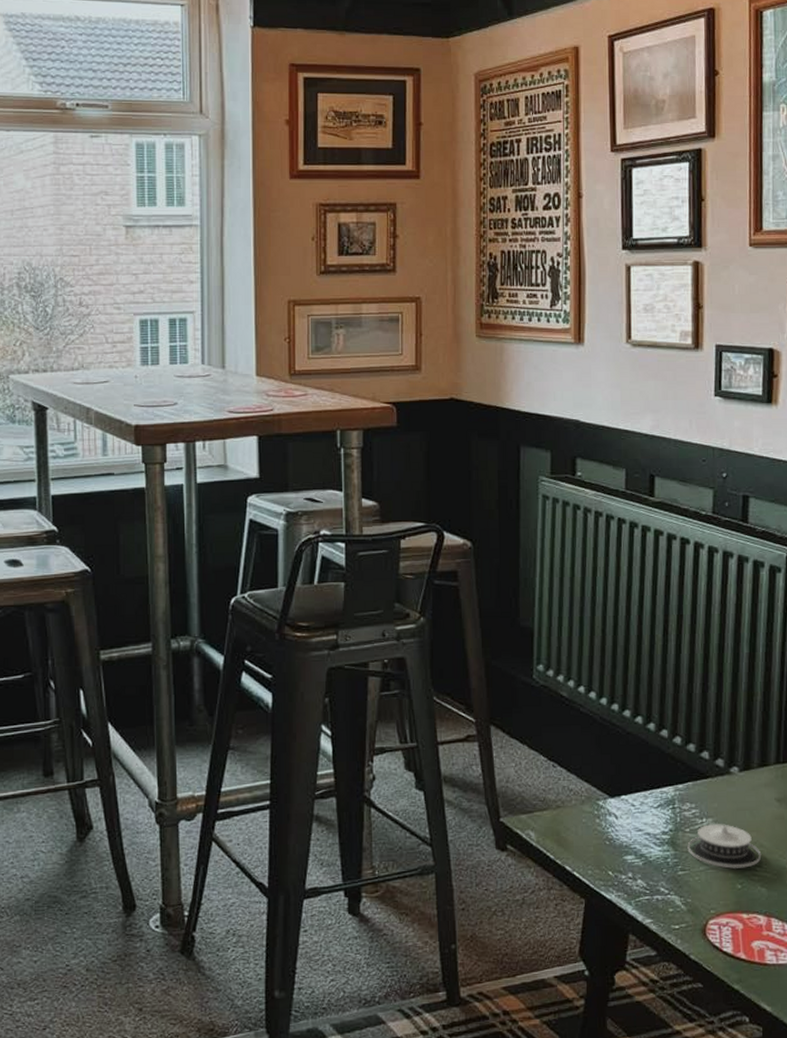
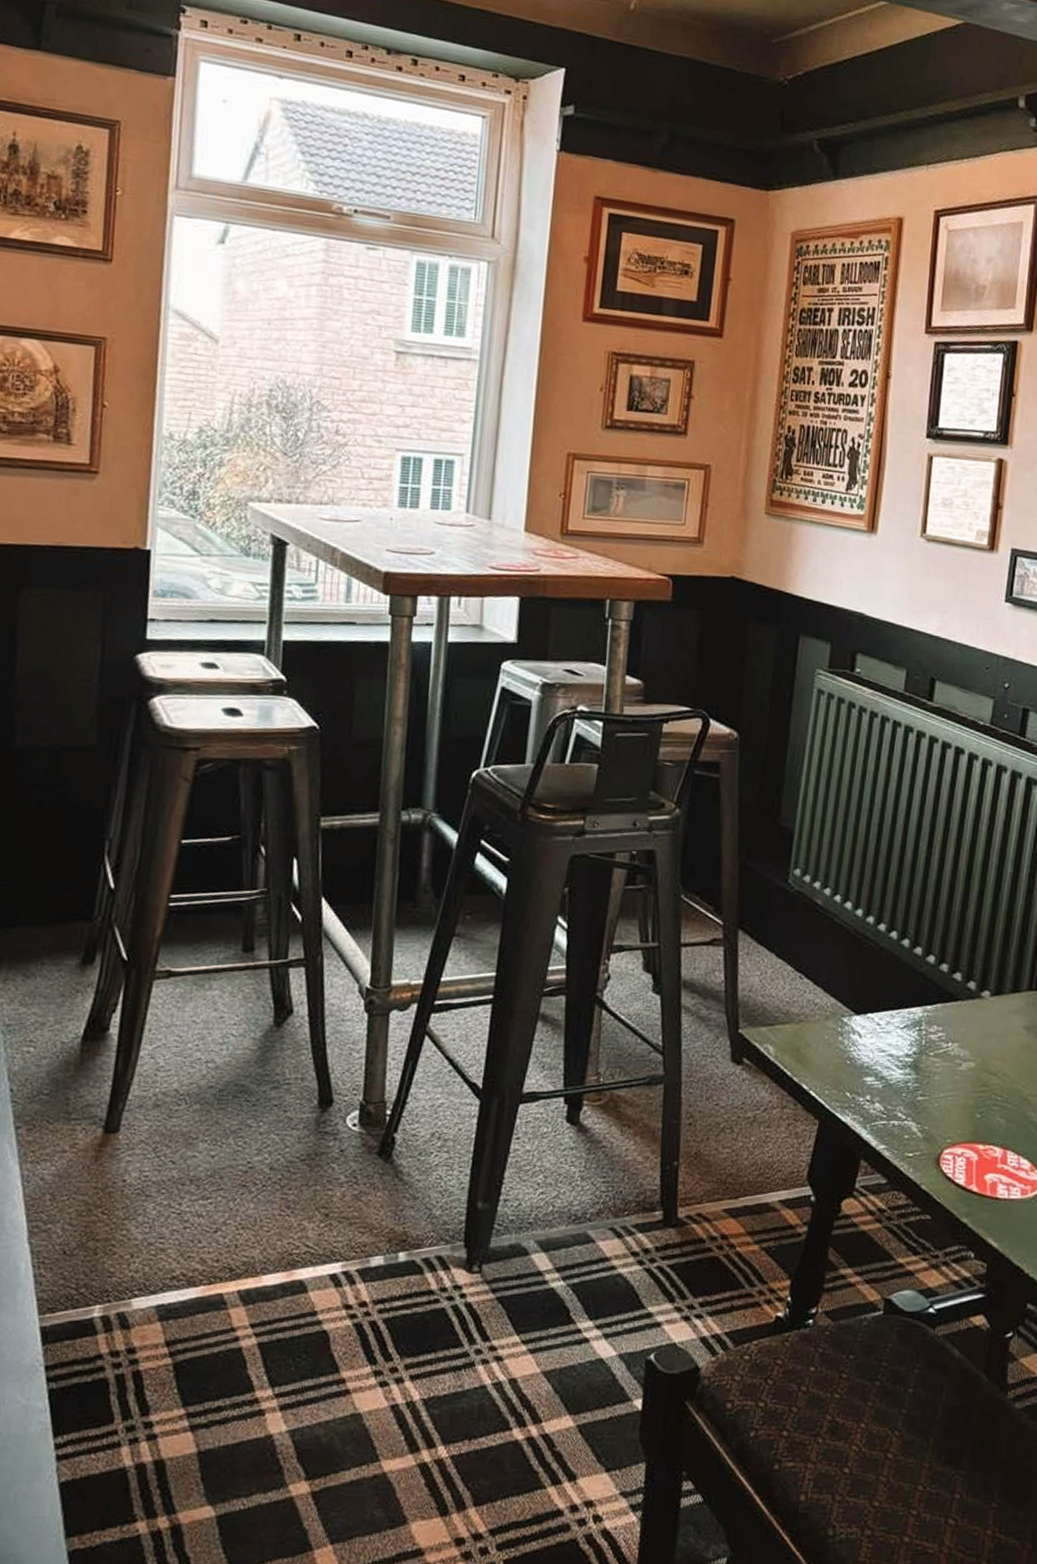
architectural model: present [687,824,762,869] -> none [929,1049,1004,1097]

